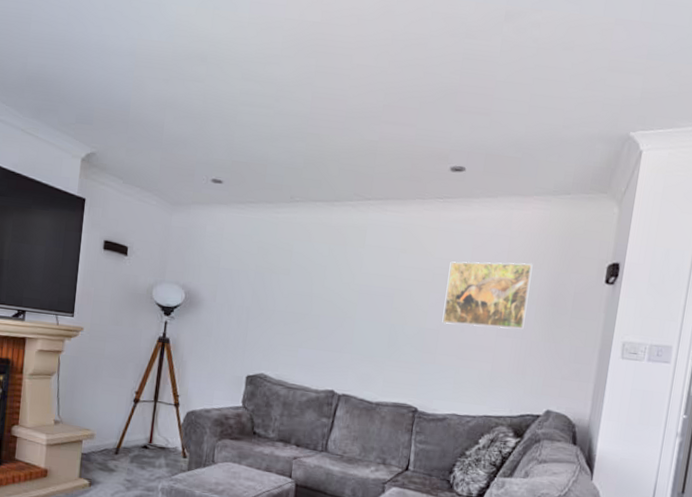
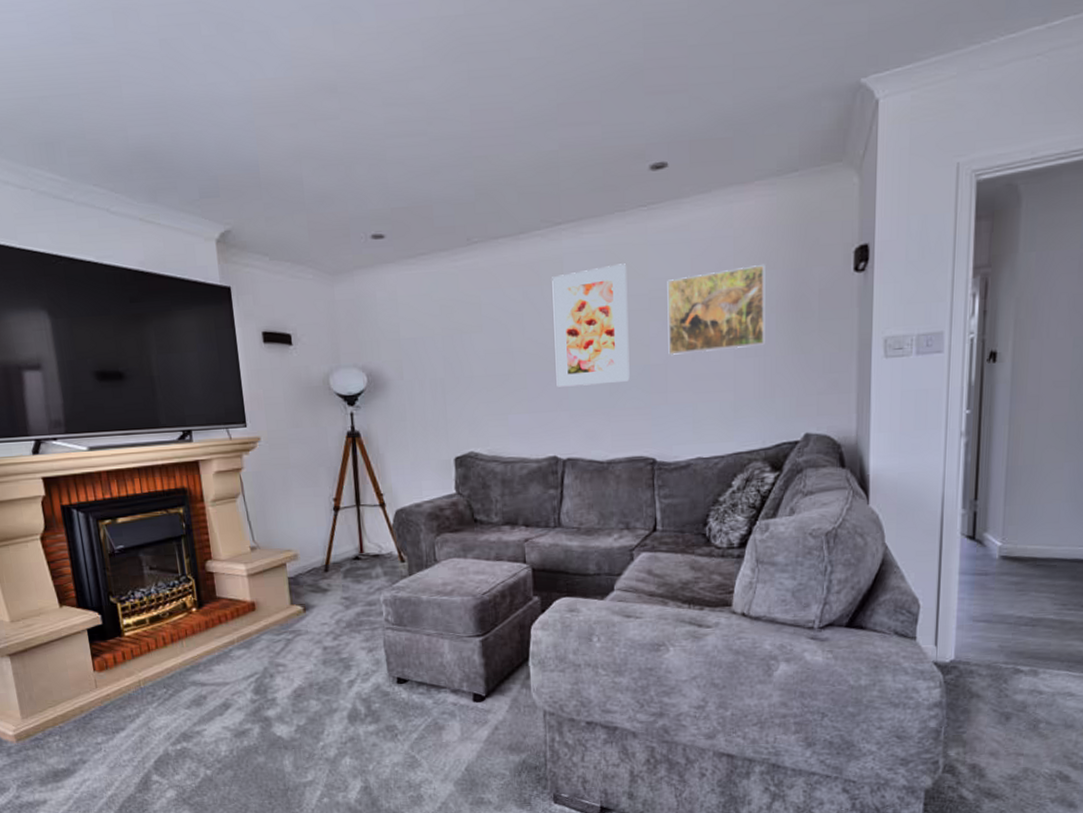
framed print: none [344,240,418,339] -> present [552,263,630,387]

